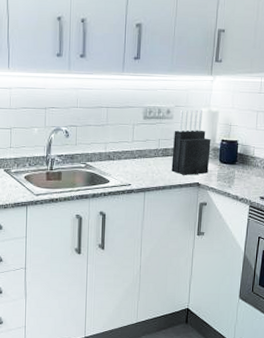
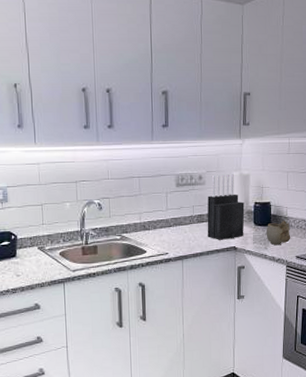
mug: none [231,160,256,184] -> present [266,220,291,245]

